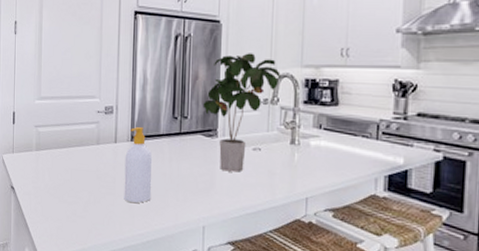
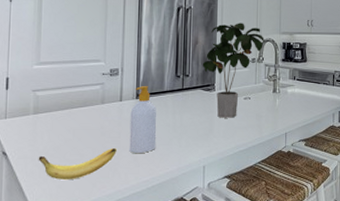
banana: none [40,194,111,223] -> present [38,148,117,180]

